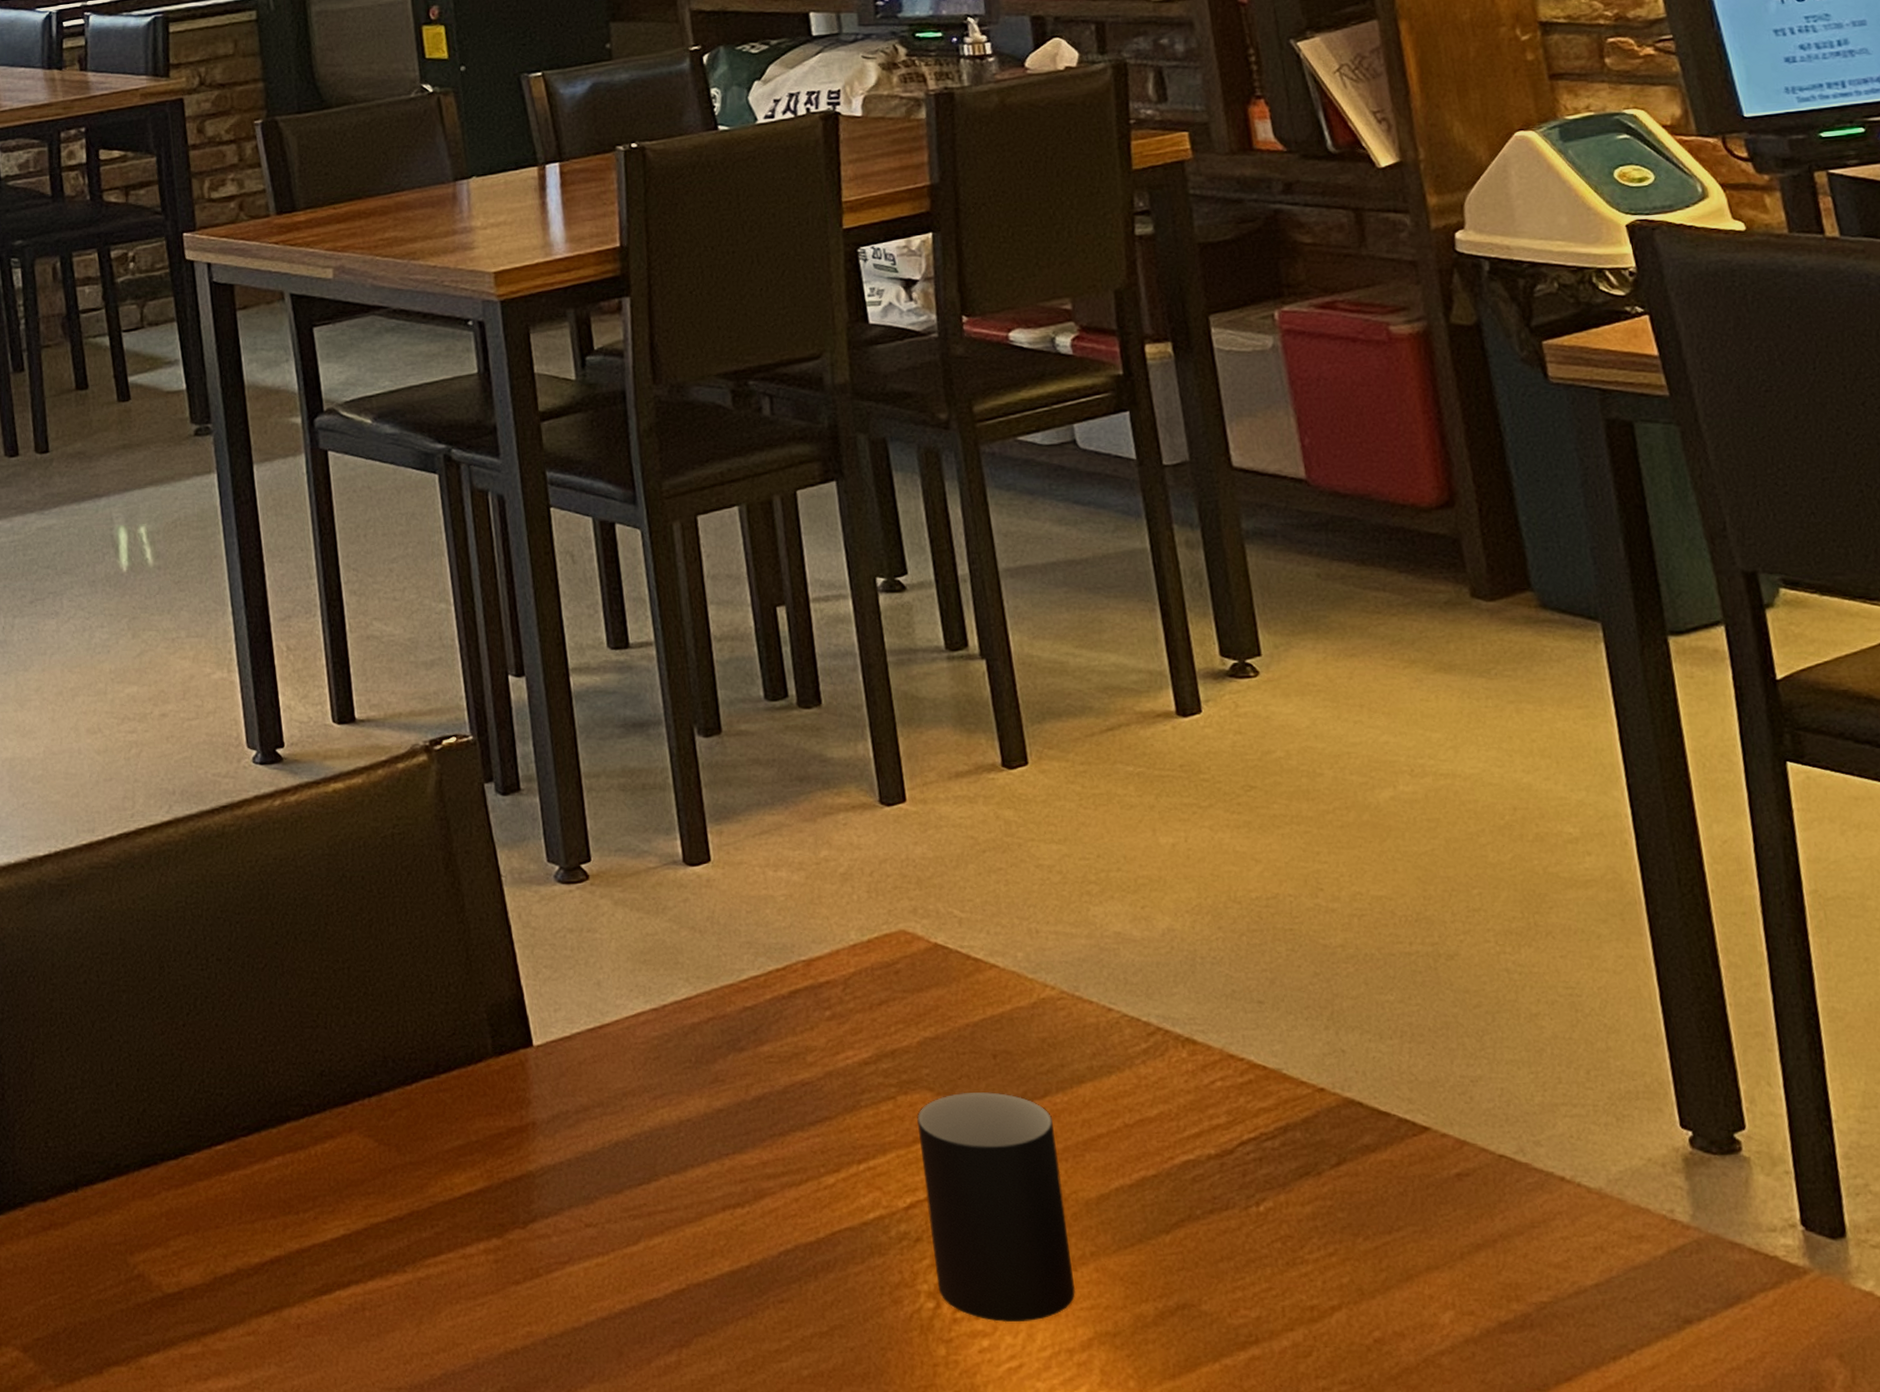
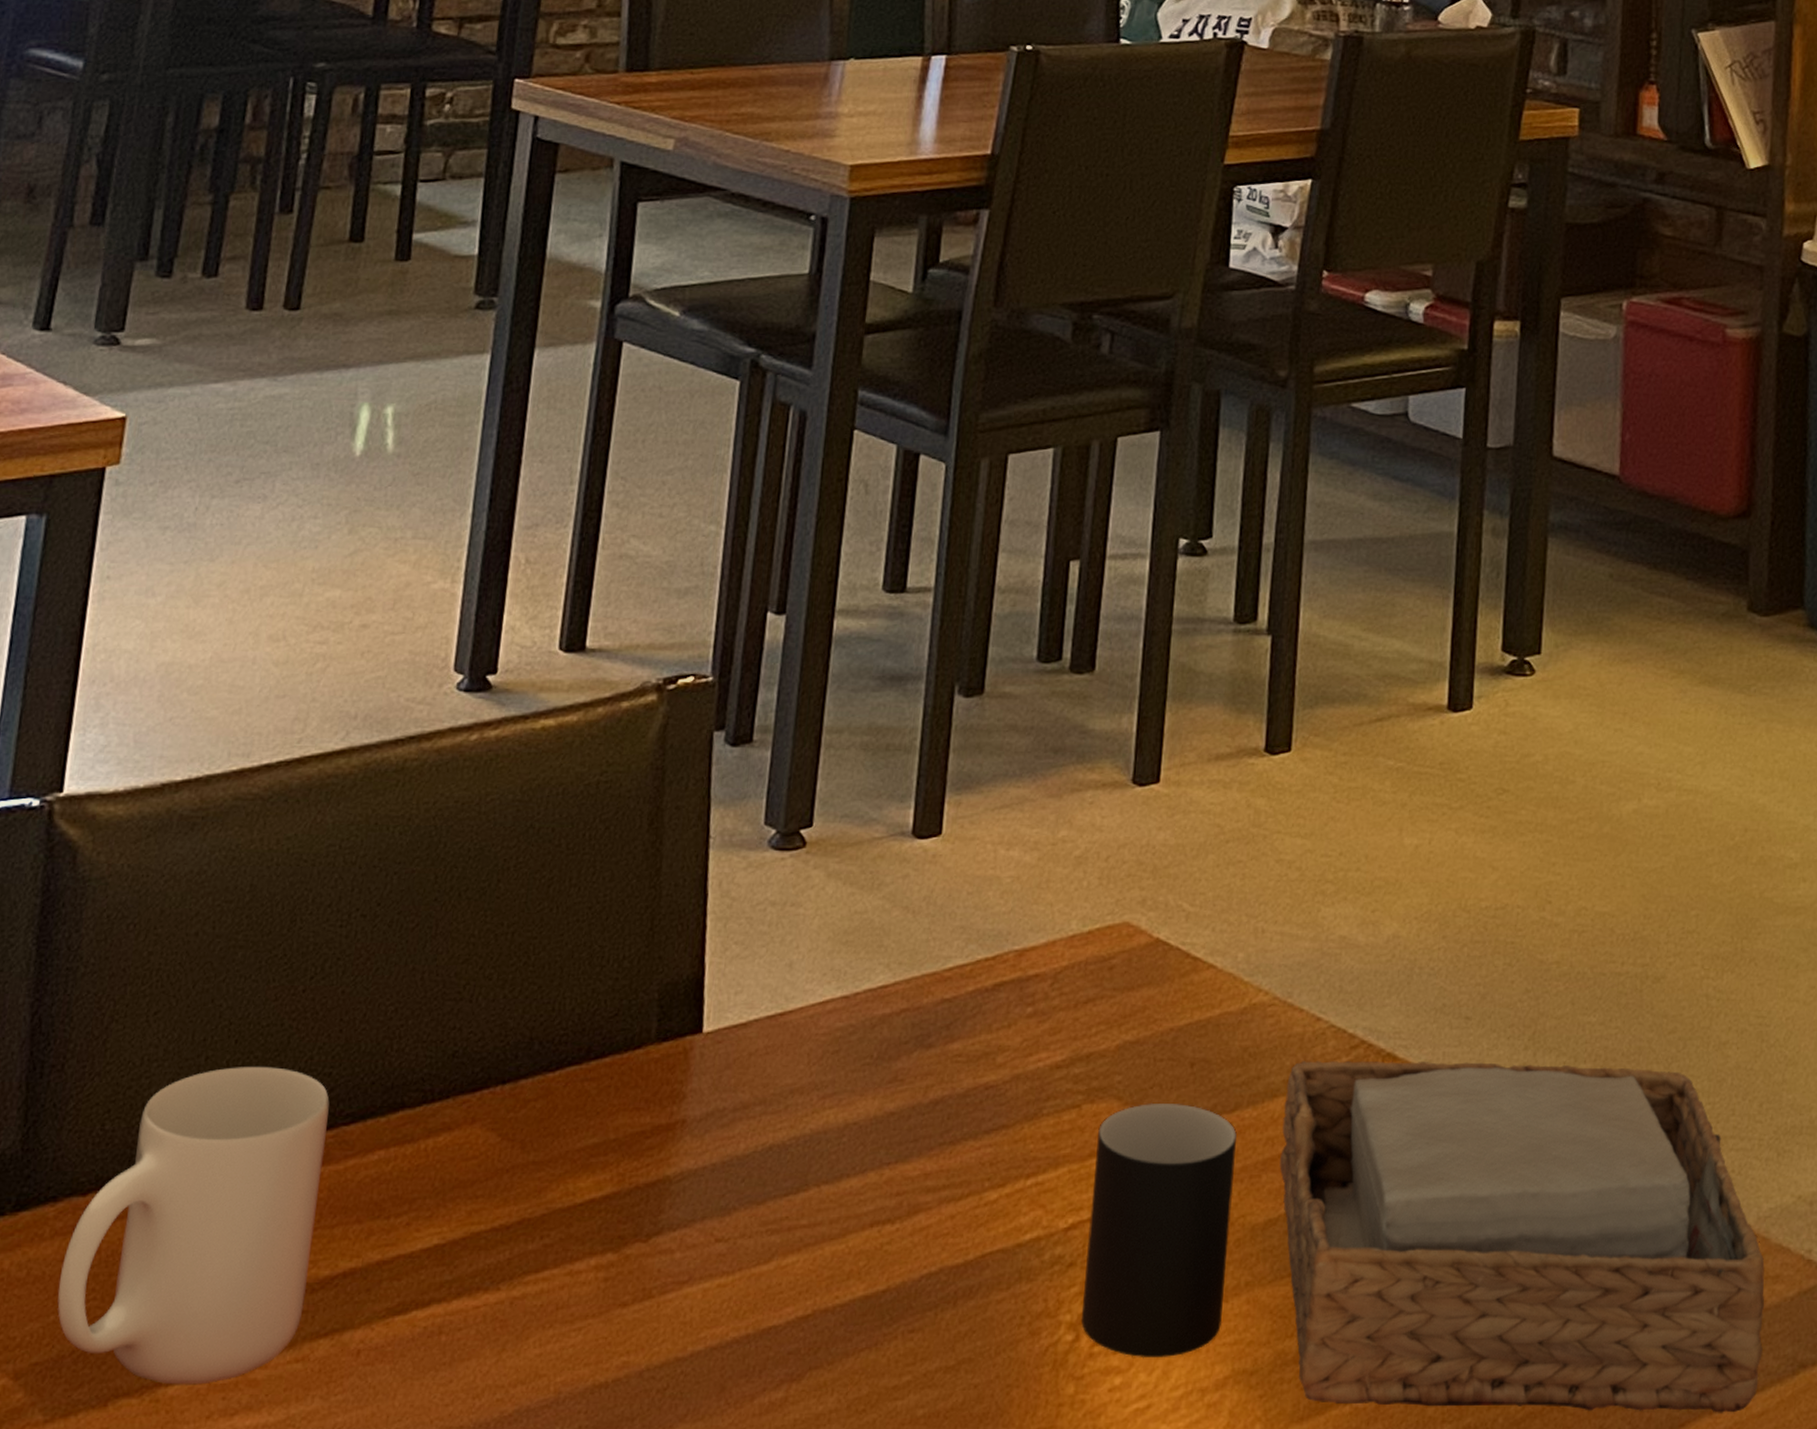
cup: none [40,1090,245,1355] -> present [57,1067,330,1385]
napkin holder: none [1091,1042,1643,1368] -> present [1279,1061,1765,1413]

